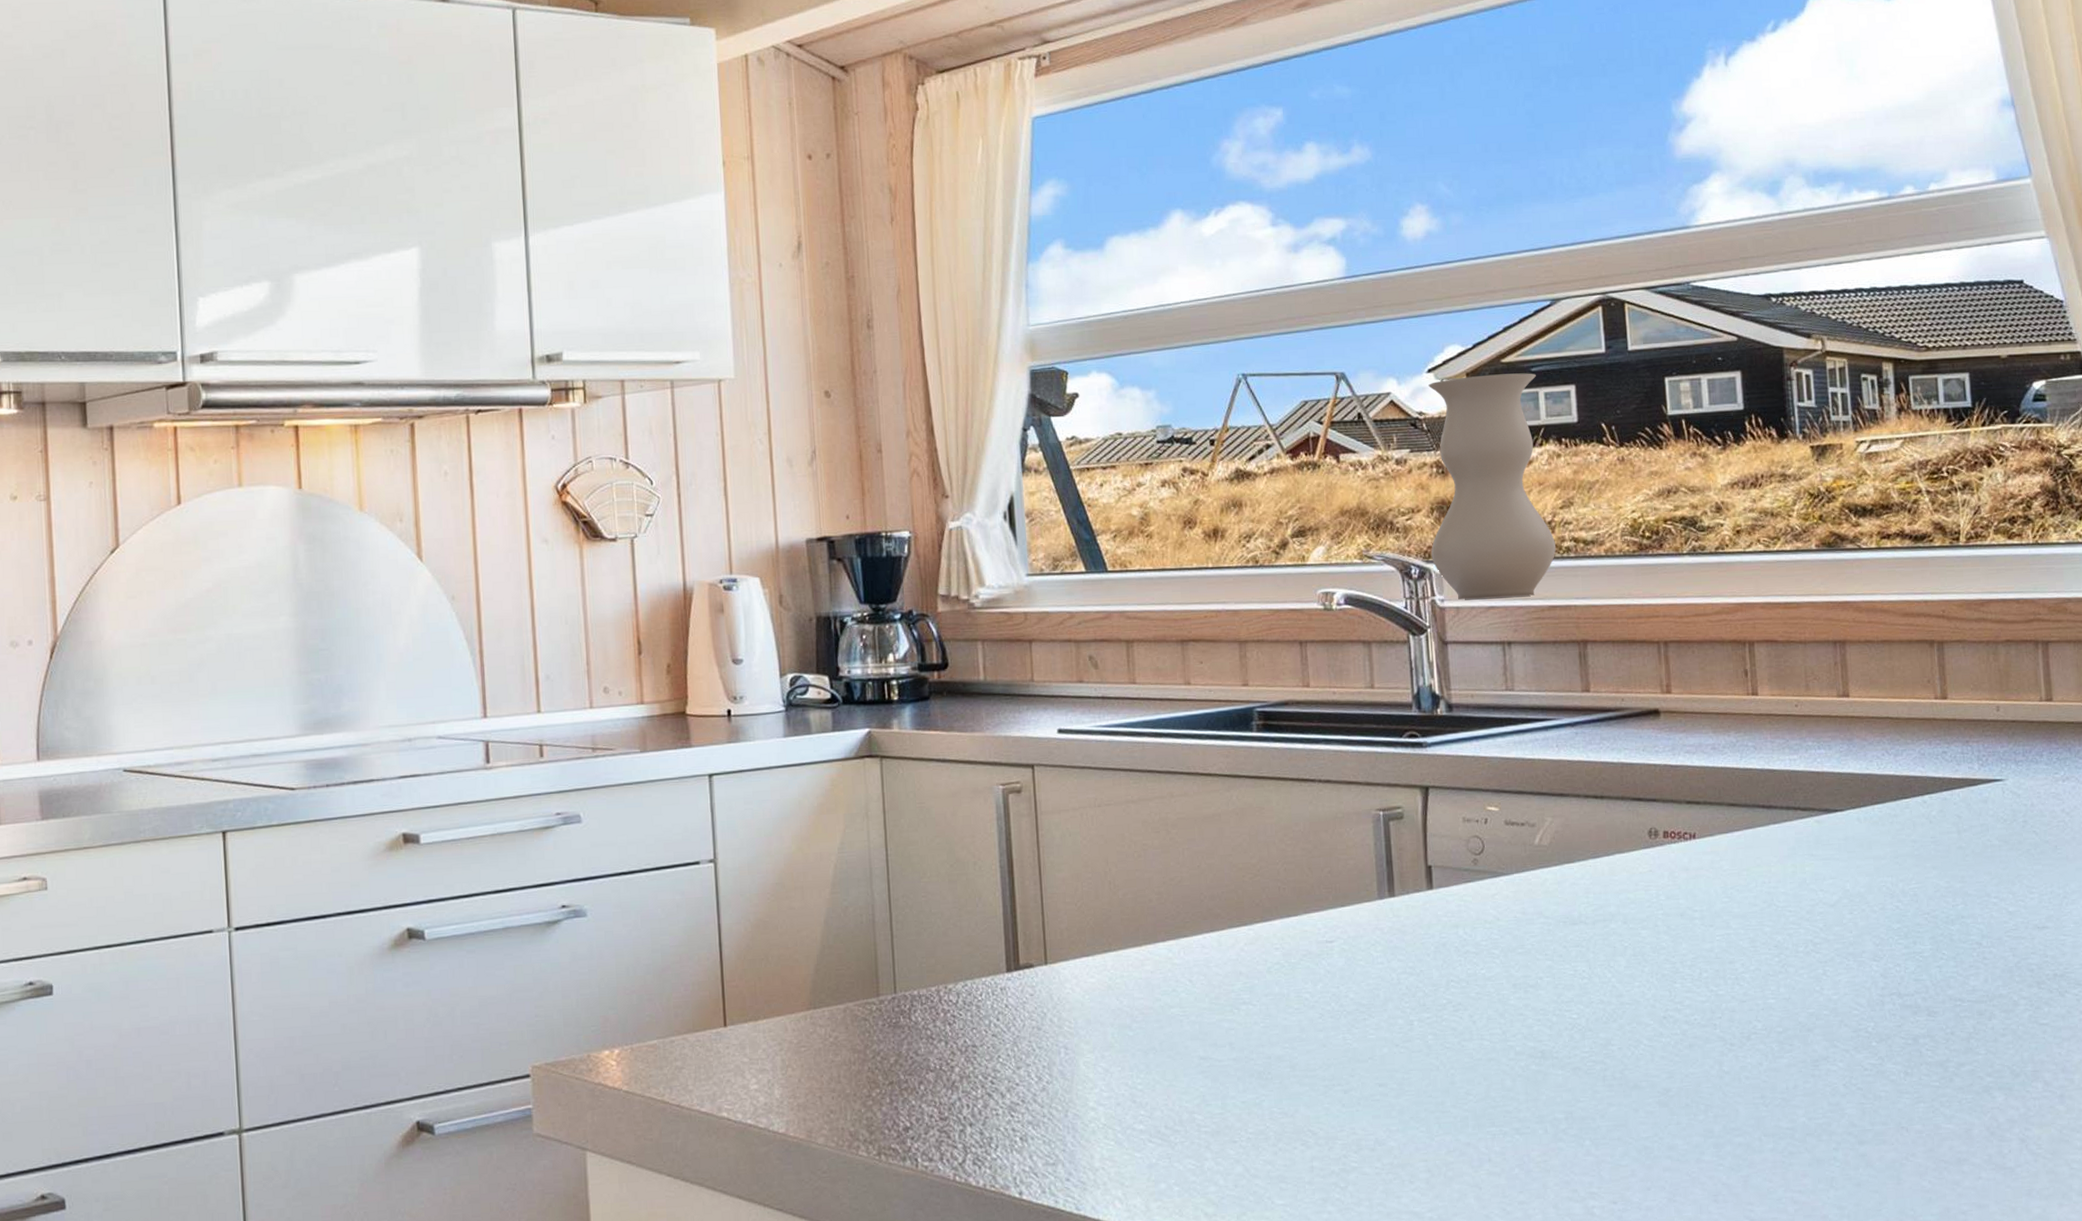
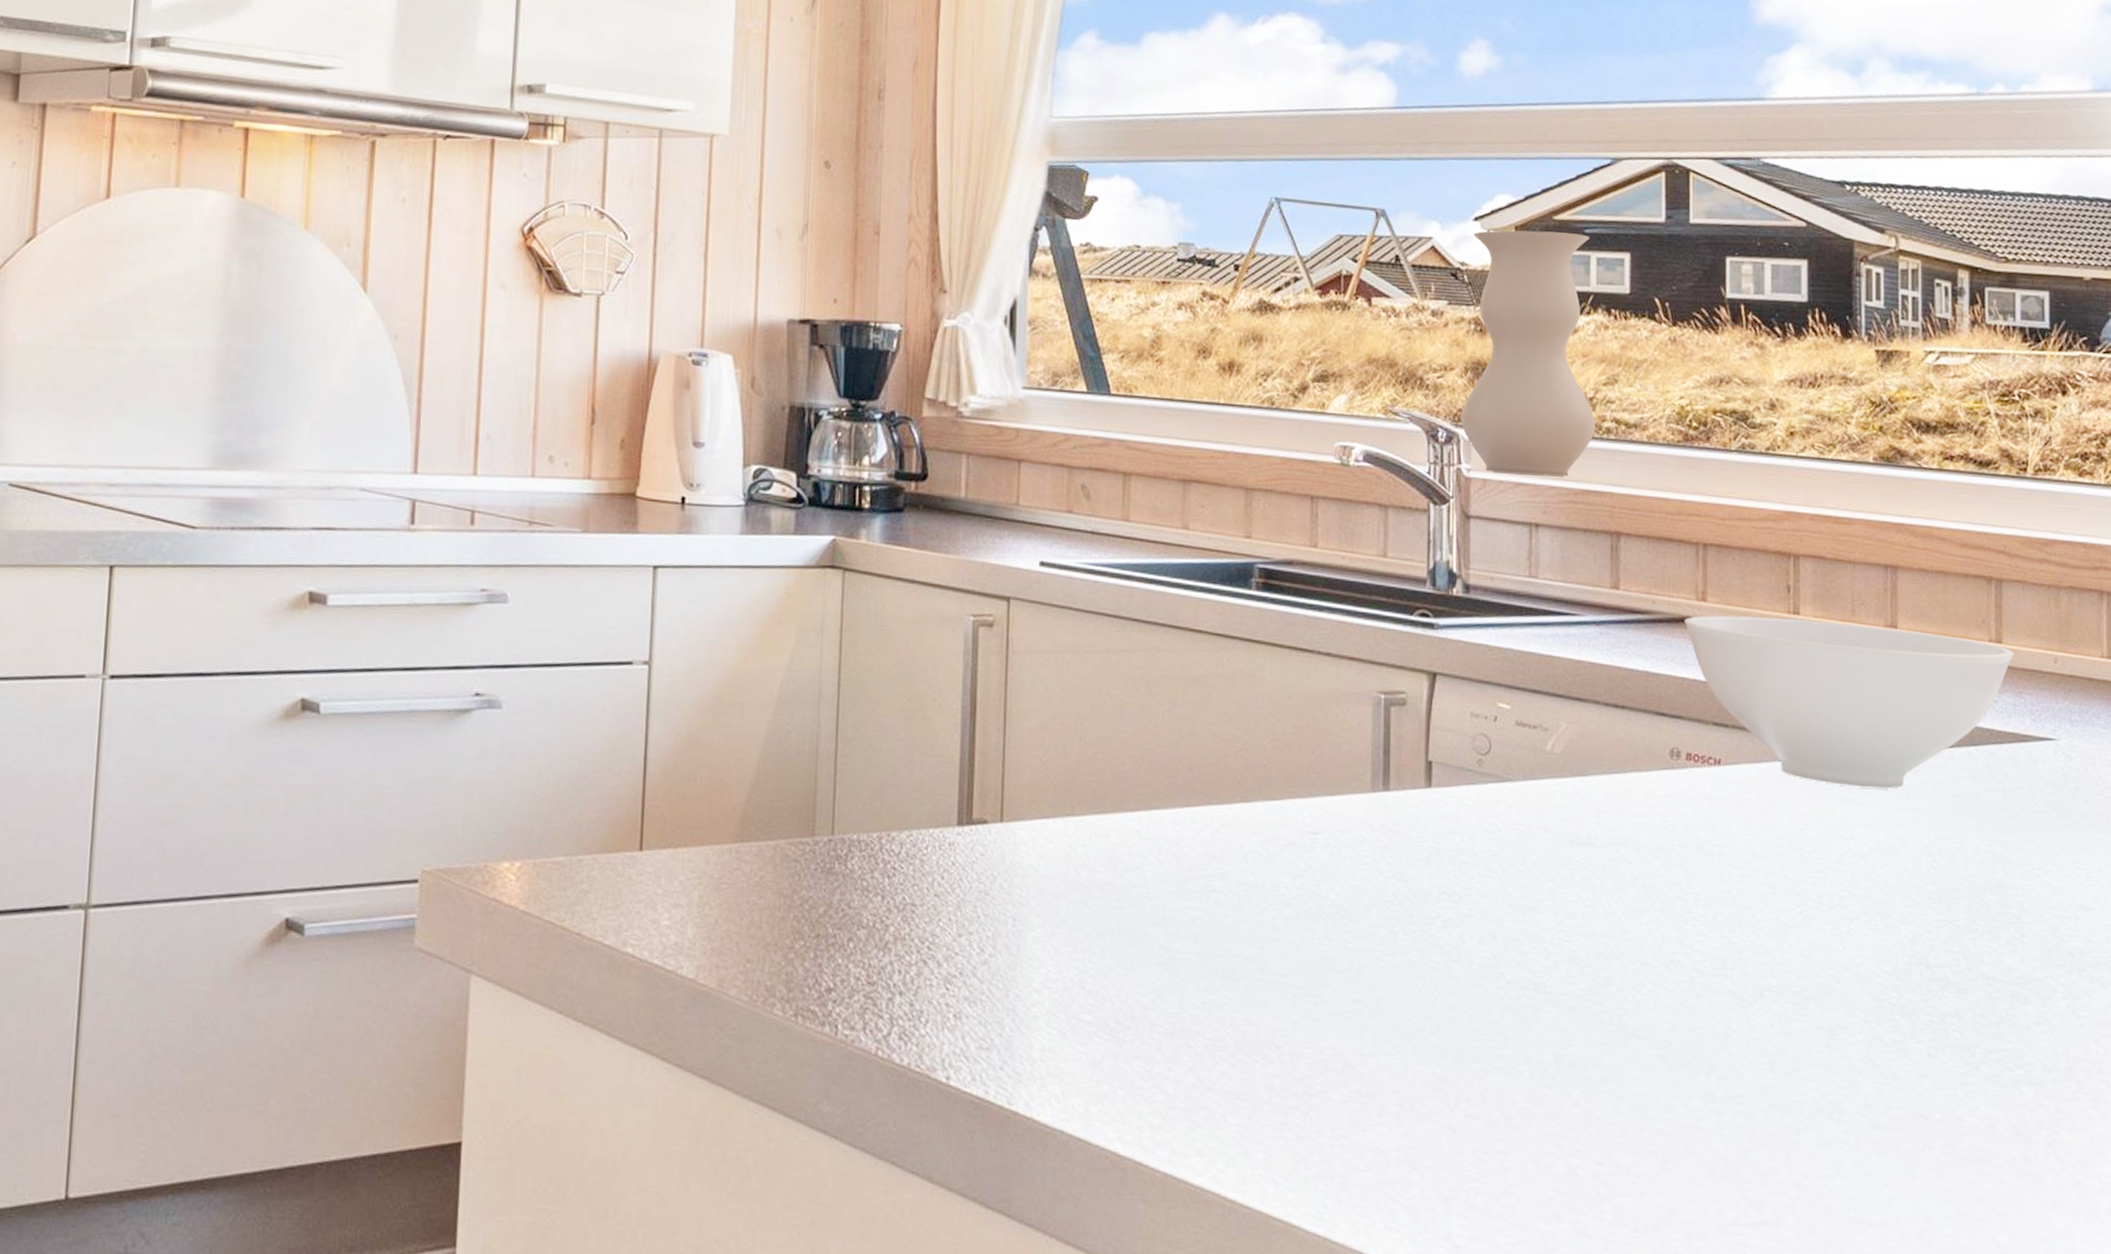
bowl: none [1652,697,1960,844] -> present [1685,615,2015,789]

